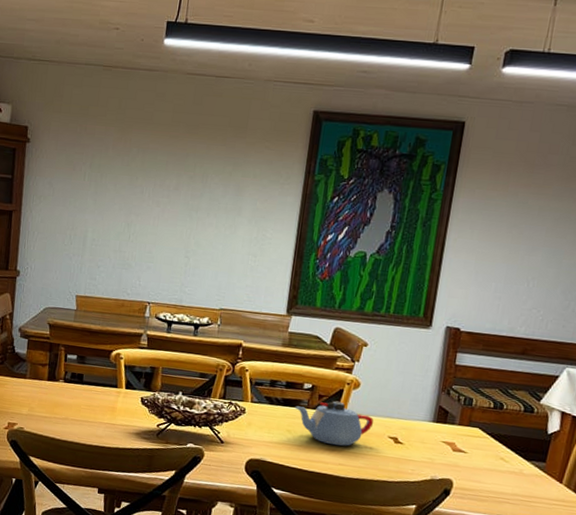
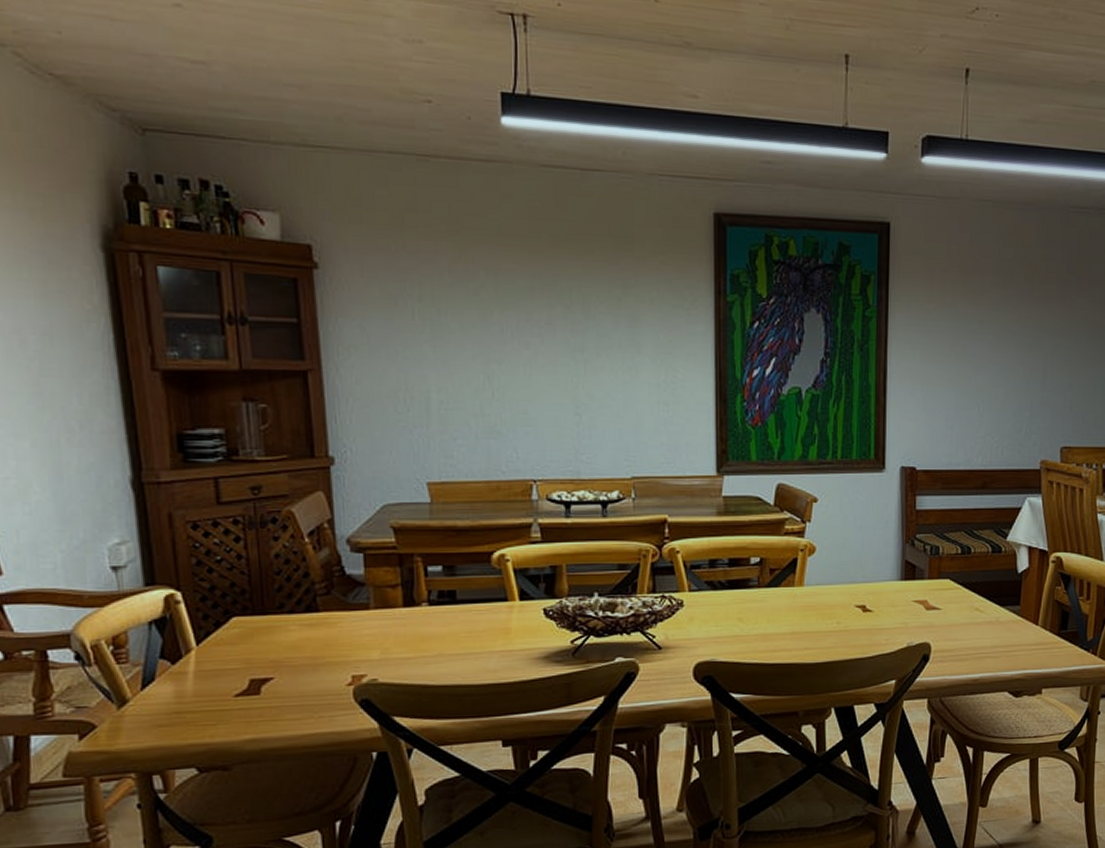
teapot: present [295,400,374,446] -> none [743,573,837,628]

